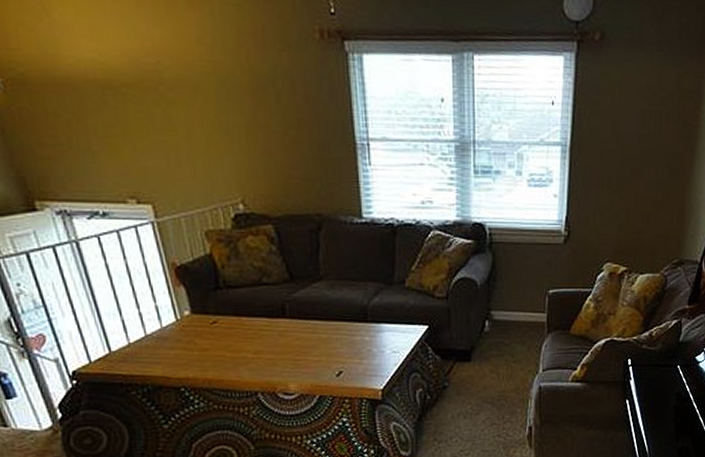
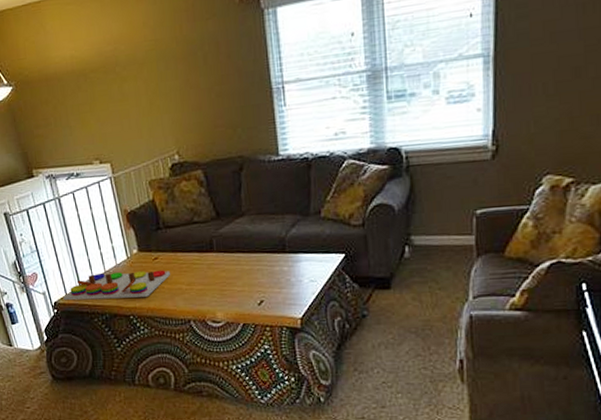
board game: none [86,336,233,370] -> present [64,270,170,301]

